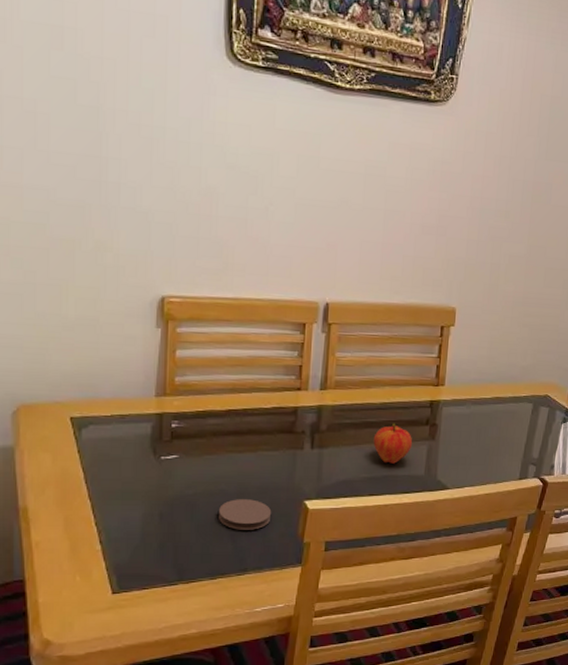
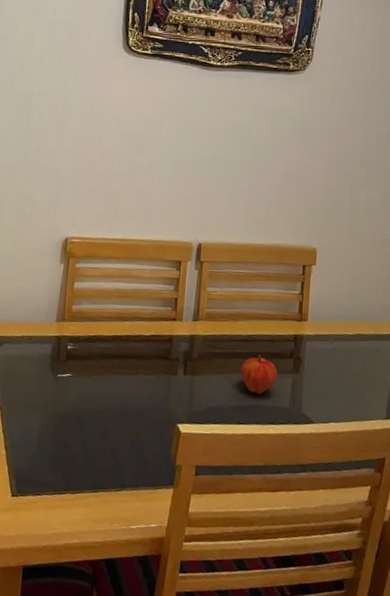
coaster: present [217,499,272,530] -> none [101,417,148,448]

